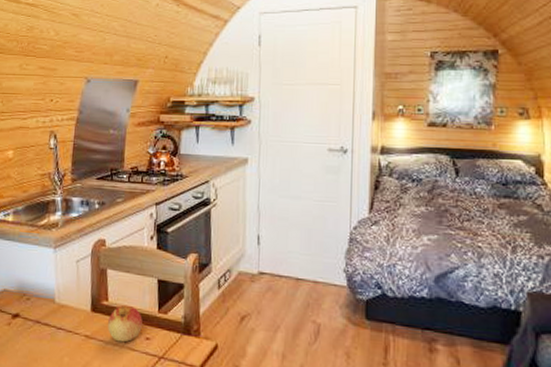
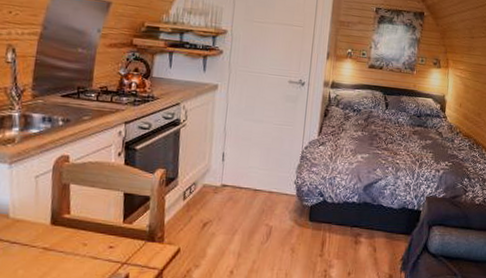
apple: present [107,304,143,343] -> none [68,217,106,252]

